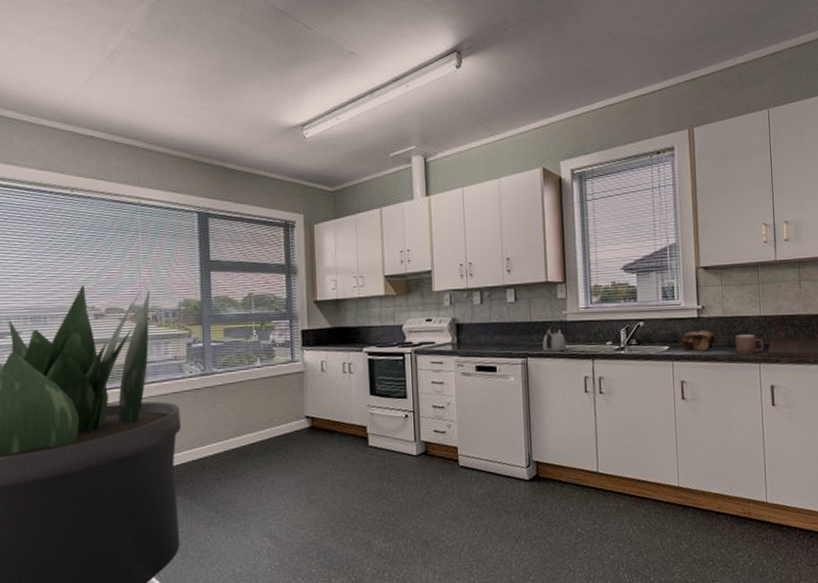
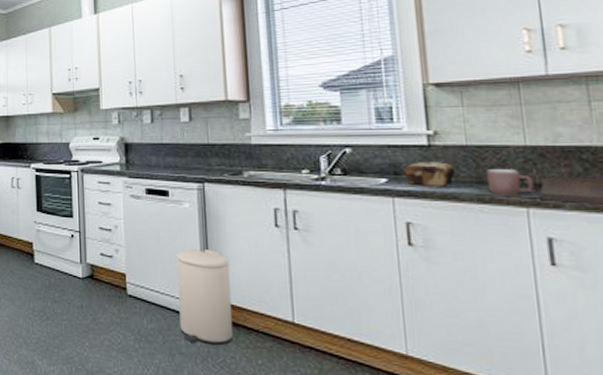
pedal bin: none [503,417,551,501] -> present [176,249,234,345]
kettle: present [542,322,567,352] -> none [222,145,252,179]

